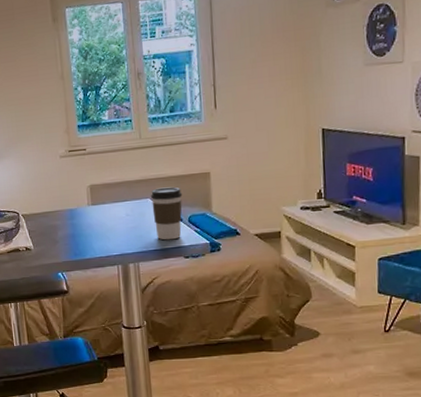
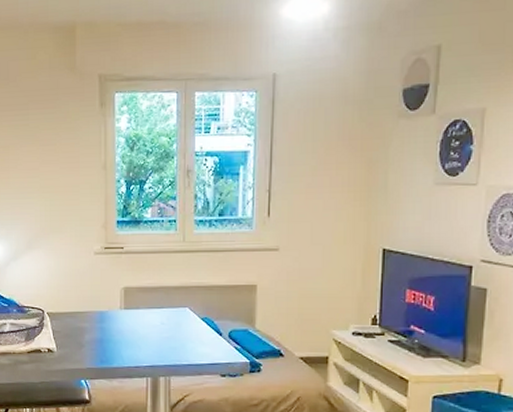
coffee cup: present [150,187,183,240] -> none [189,297,225,355]

